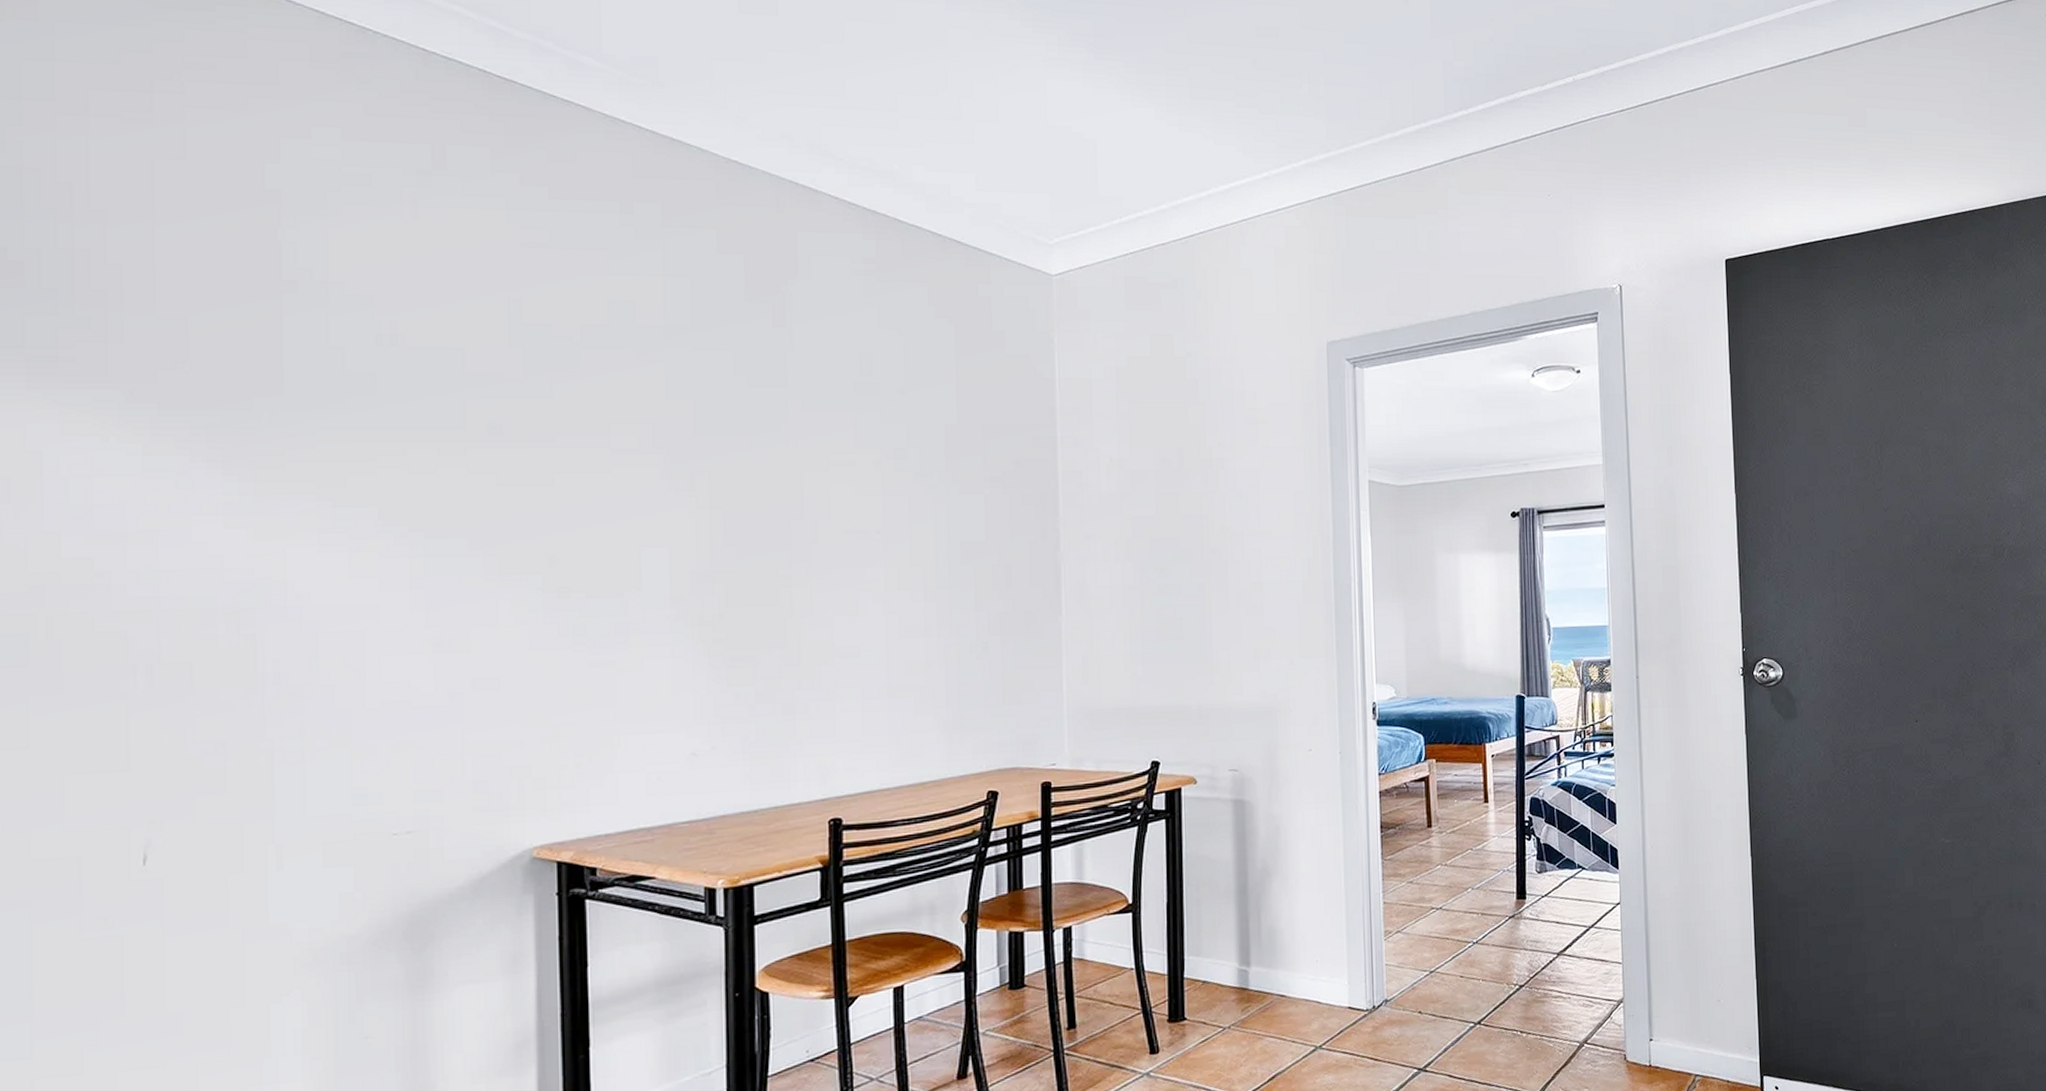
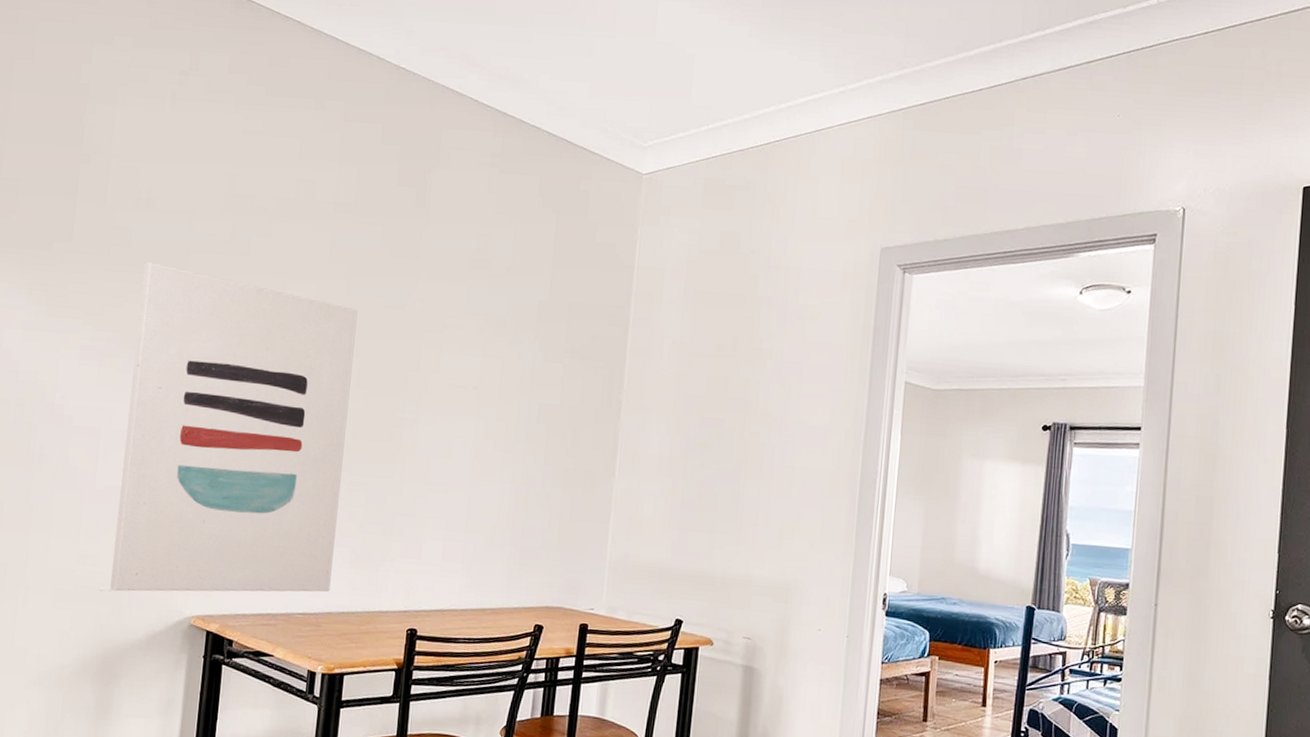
wall art: none [401,414,721,833] -> present [110,262,358,592]

